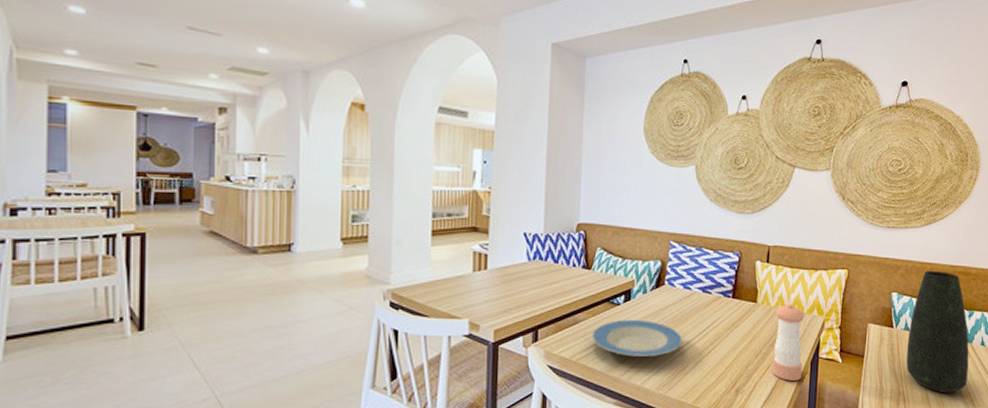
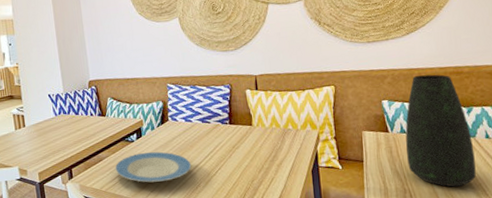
pepper shaker: present [772,303,804,381] -> none [271,122,305,190]

